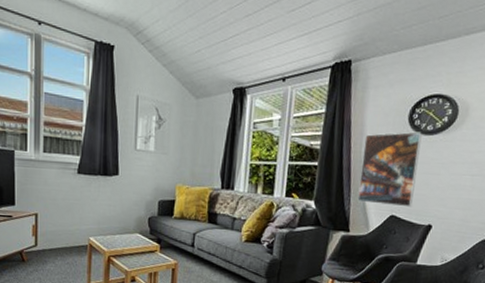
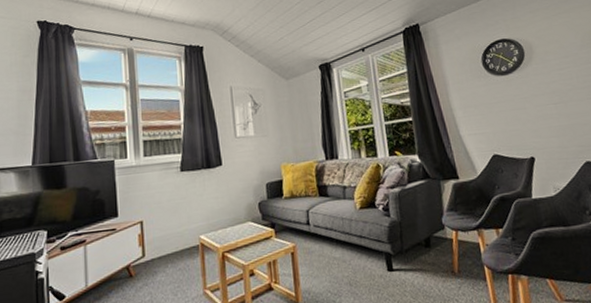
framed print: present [357,131,422,208] -> none [449,74,510,148]

